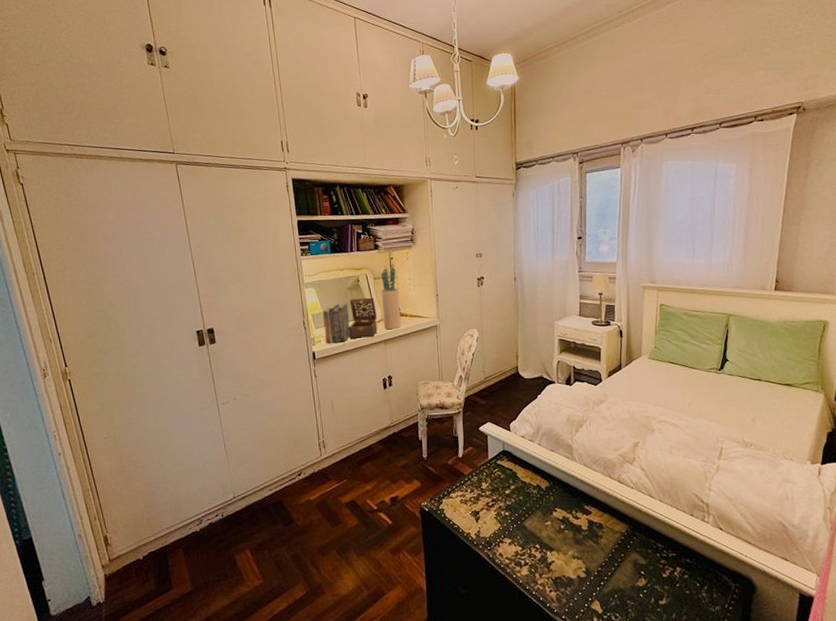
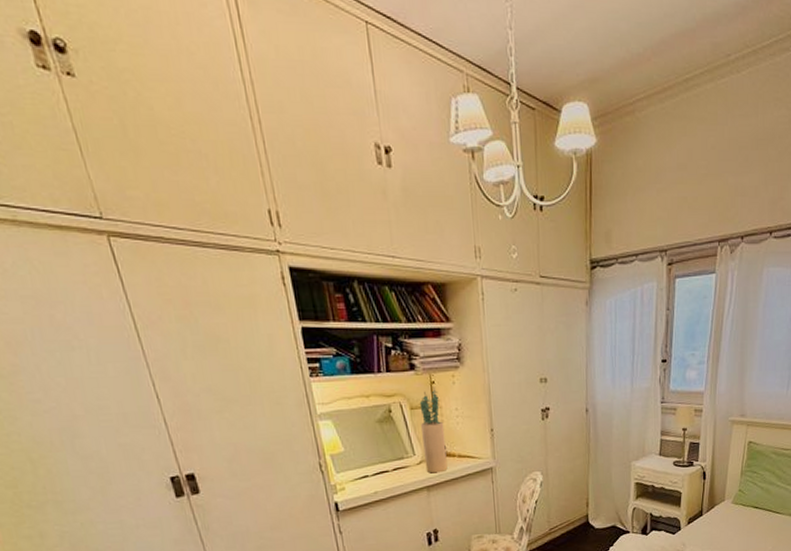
books: present [322,303,351,343] -> none [344,440,383,491]
jewelry box: present [348,297,378,339] -> none [379,433,418,485]

